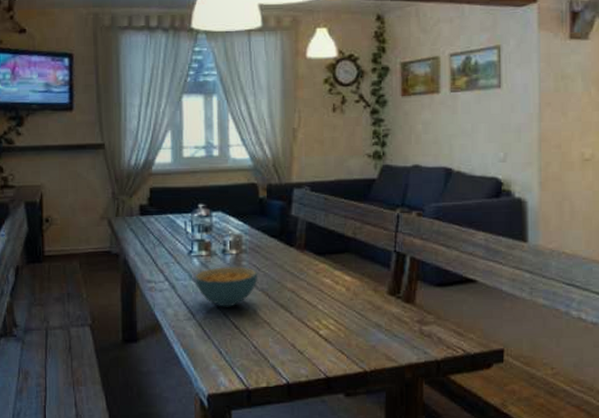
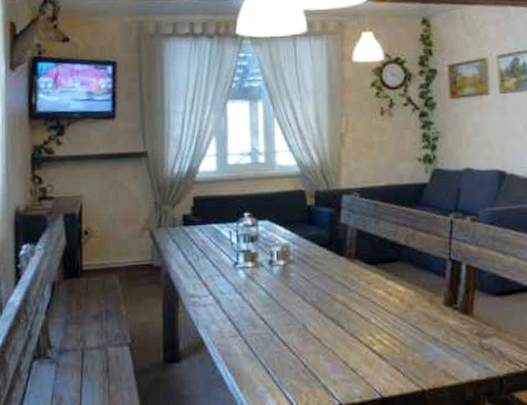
cereal bowl: present [194,267,259,307] -> none [240,278,308,322]

